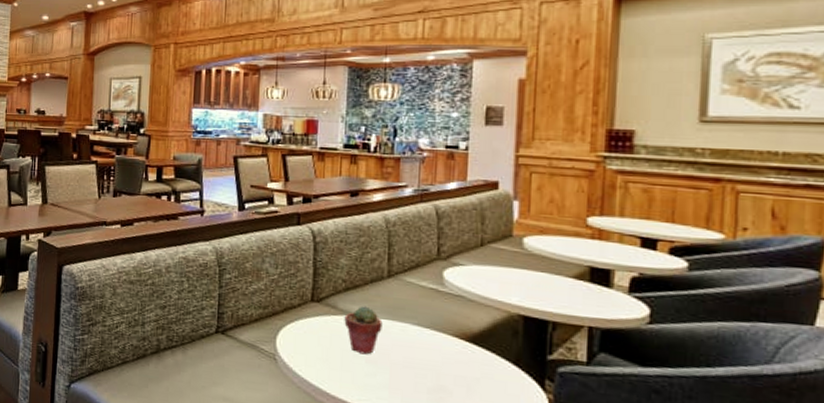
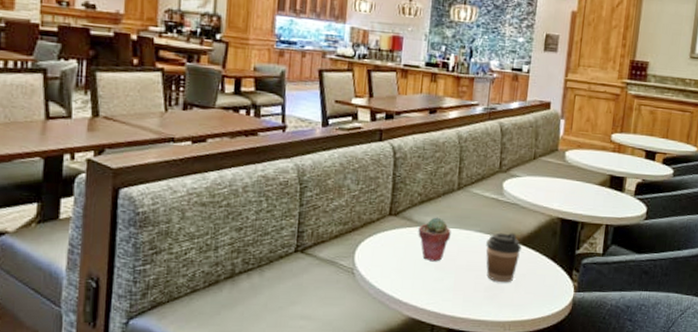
coffee cup: none [426,328,472,386] -> present [485,233,522,283]

